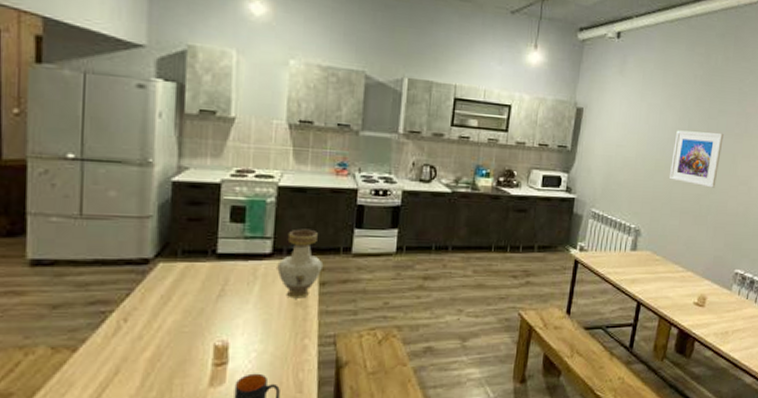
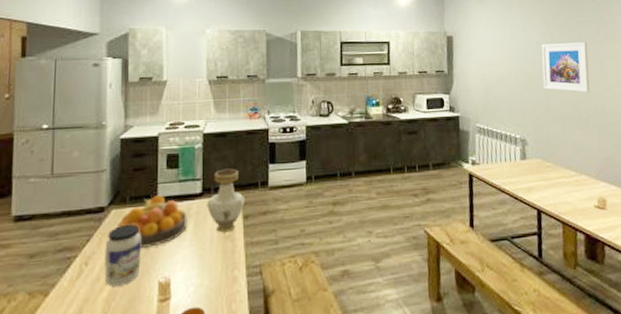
jar: none [147,280,195,346] -> present [104,223,141,287]
fruit bowl: none [163,251,253,309] -> present [116,195,187,249]

